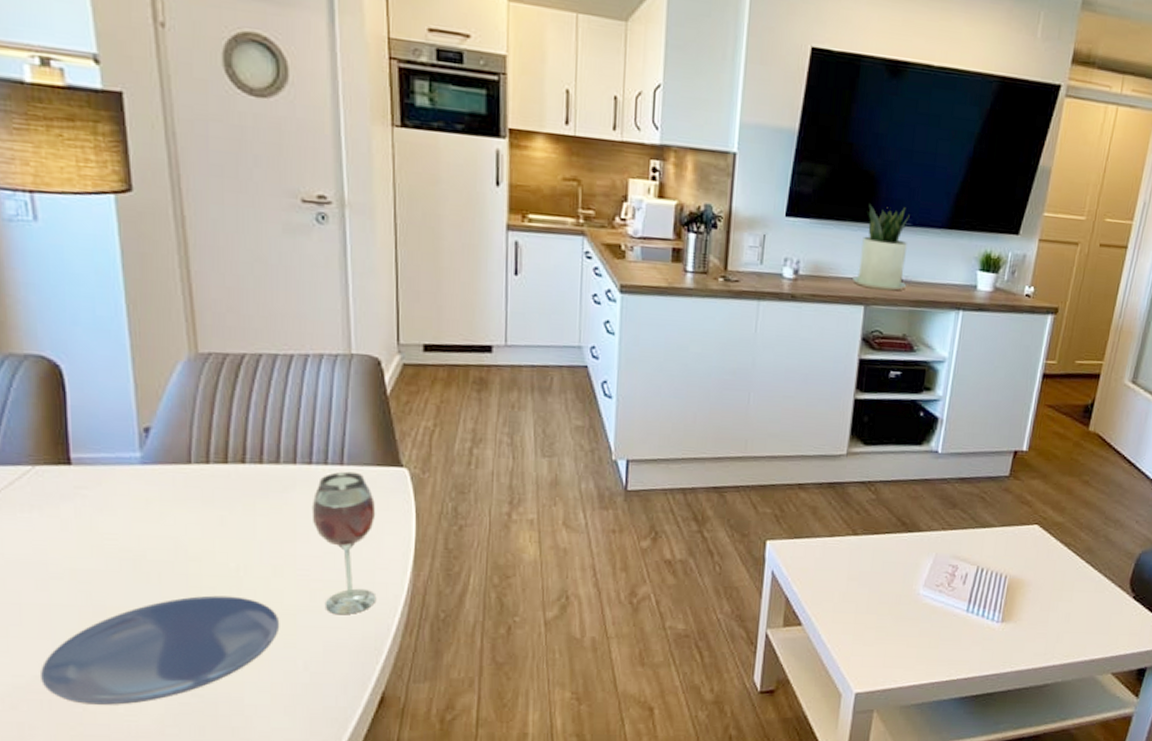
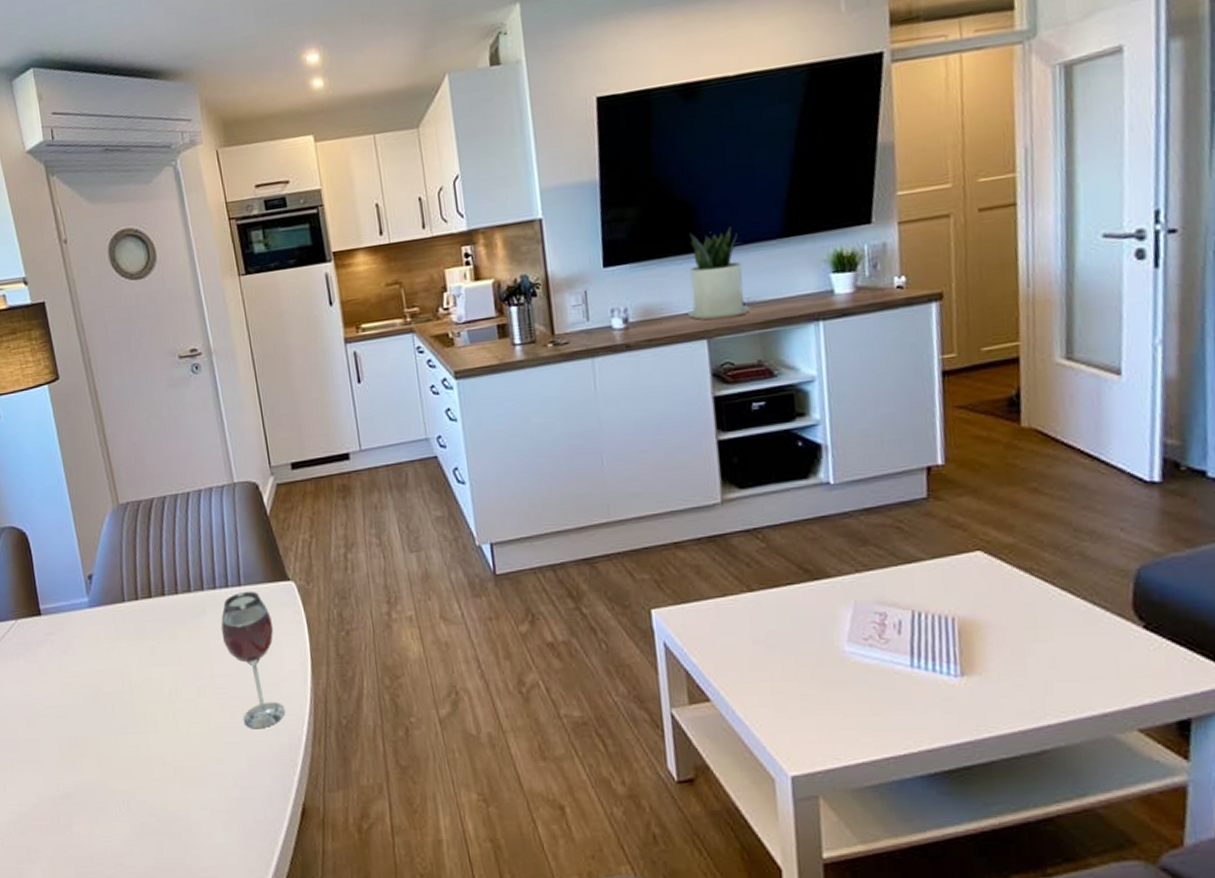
plate: present [41,595,280,705] -> none [37,719,210,828]

